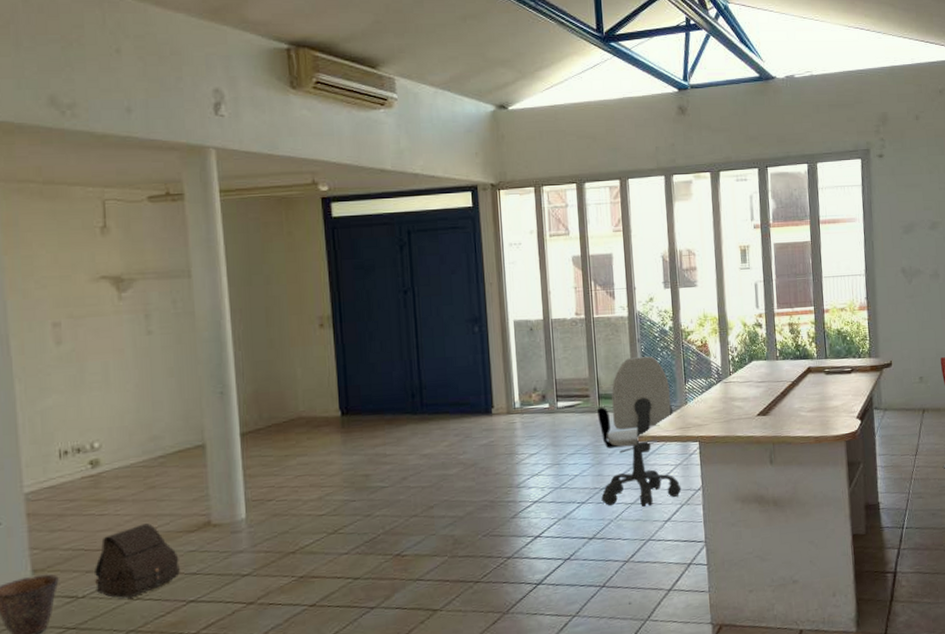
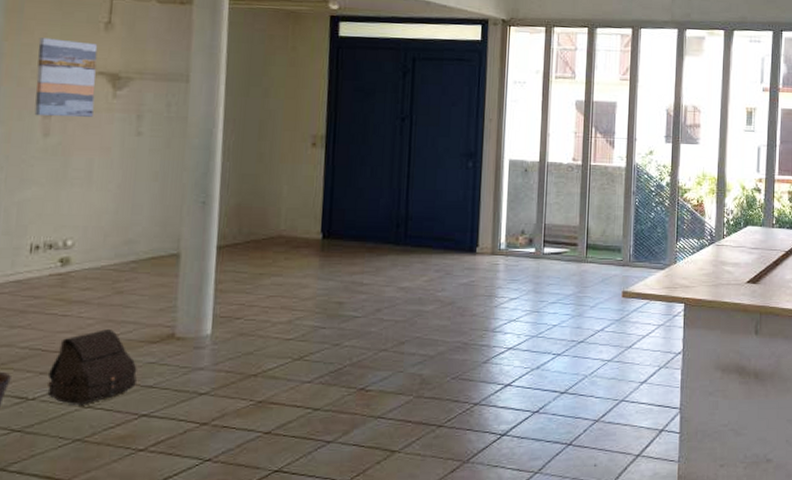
wall art: none [37,248,102,326] -> present [34,38,98,117]
office chair: present [596,356,682,507] -> none [578,210,662,365]

